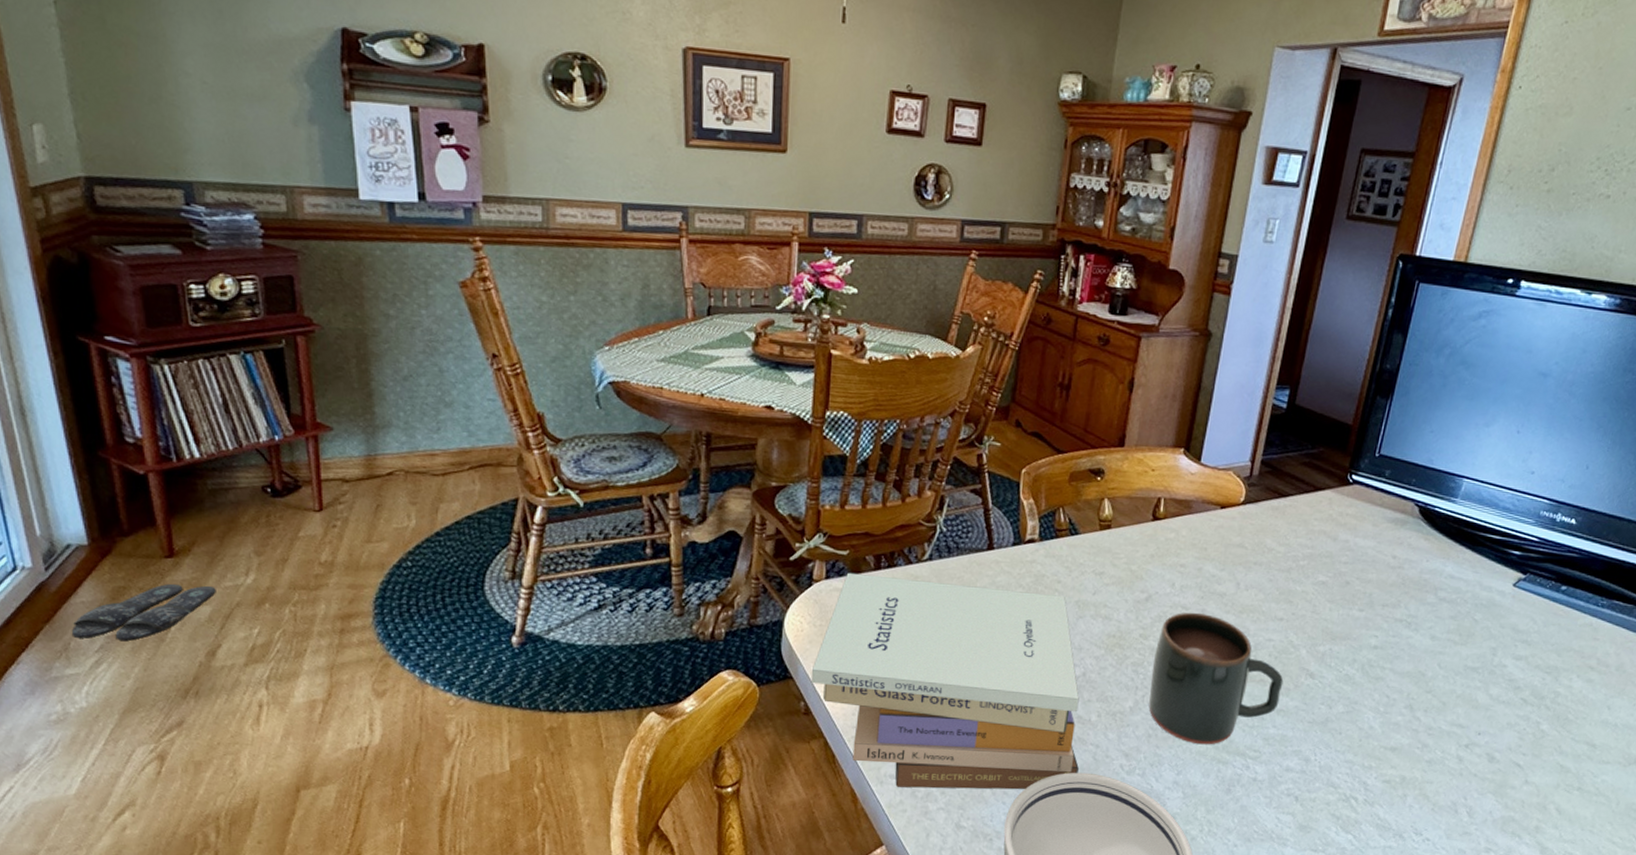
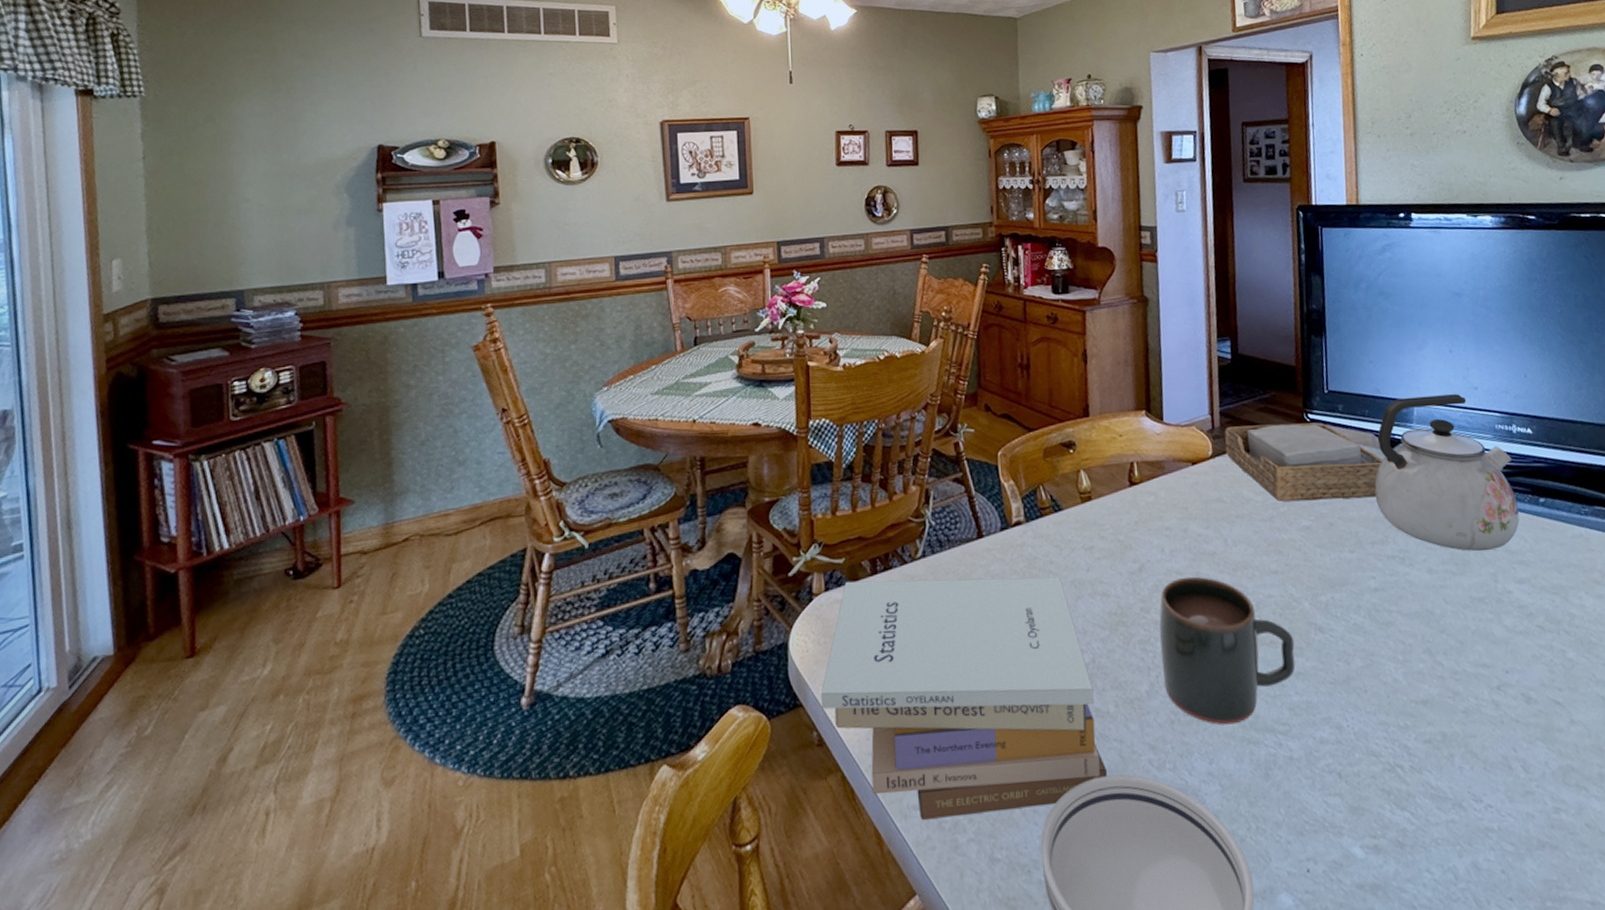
slippers: present [72,583,216,641] -> none [87,683,233,760]
napkin holder: none [1258,477,1416,564] -> present [1224,422,1383,502]
kettle: none [1398,472,1547,627] -> present [1374,394,1520,552]

